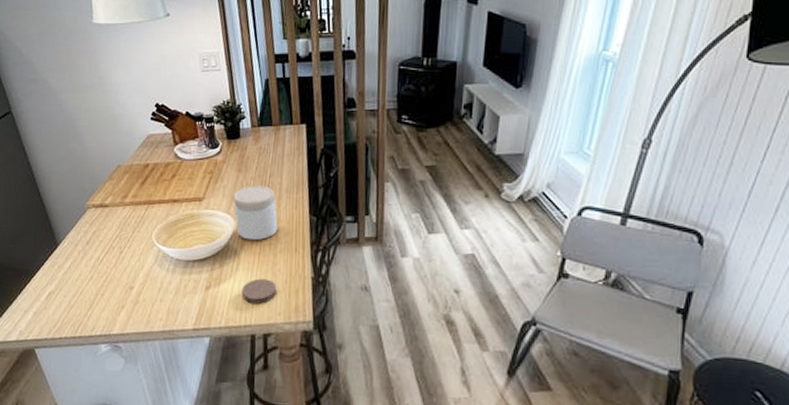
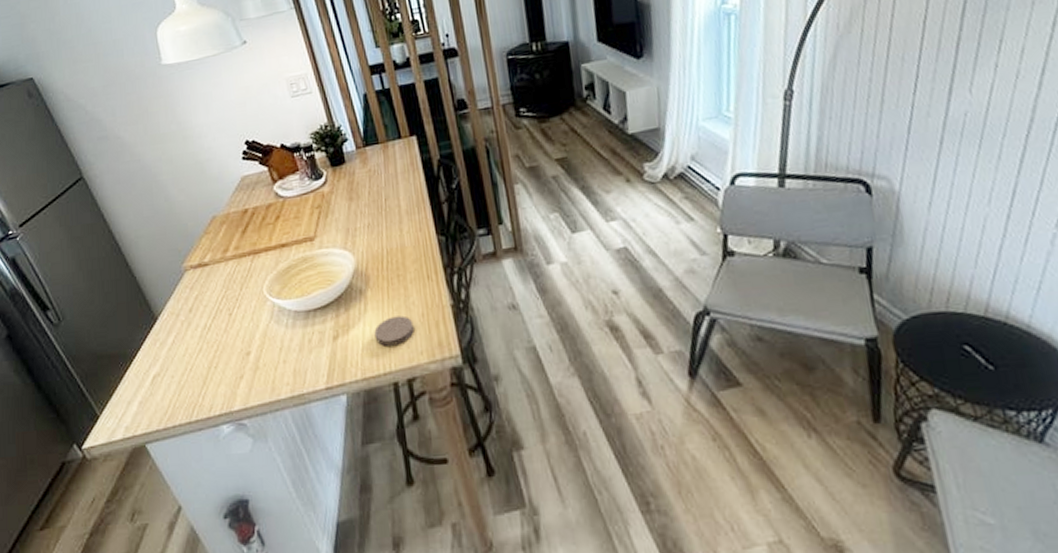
jar: present [233,185,278,241] -> none [348,211,404,275]

